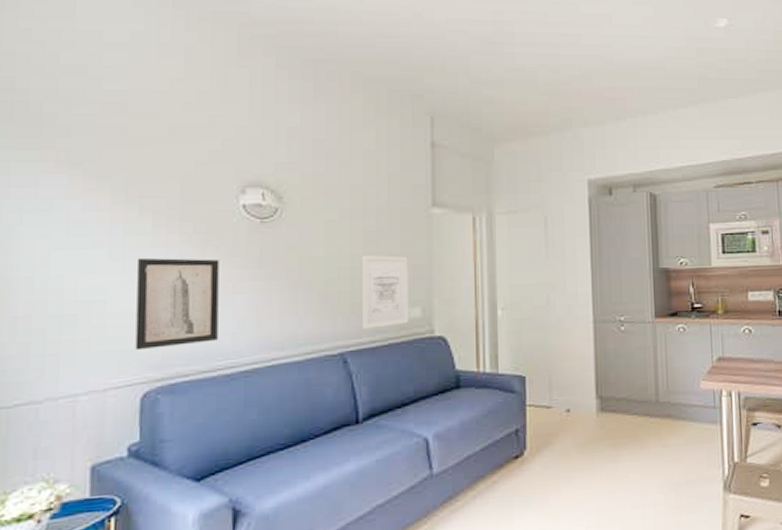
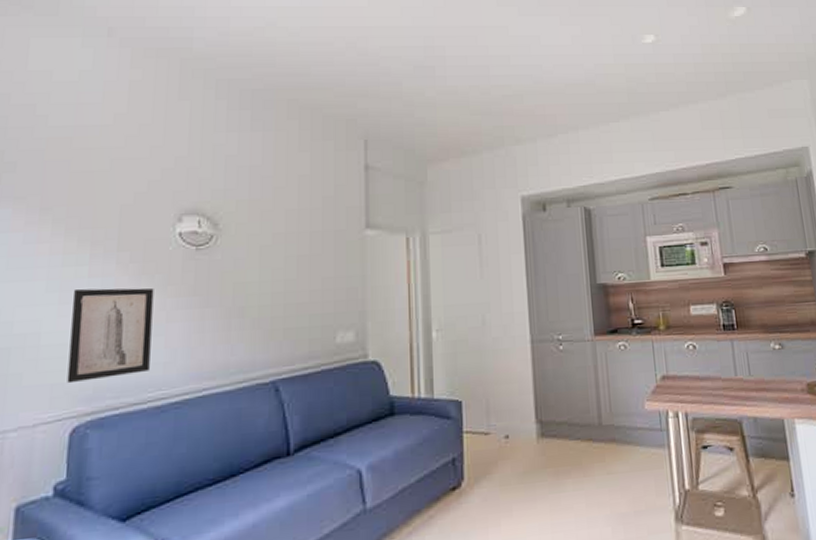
wall art: present [361,255,408,329] -> none [294,279,342,355]

